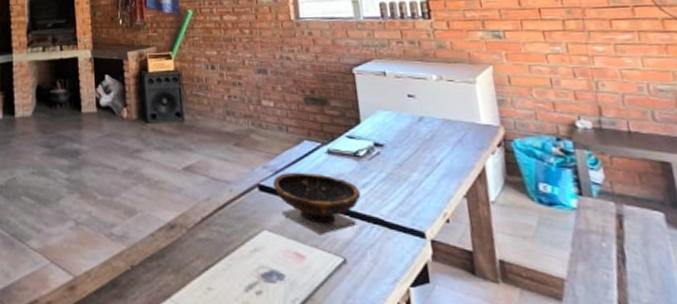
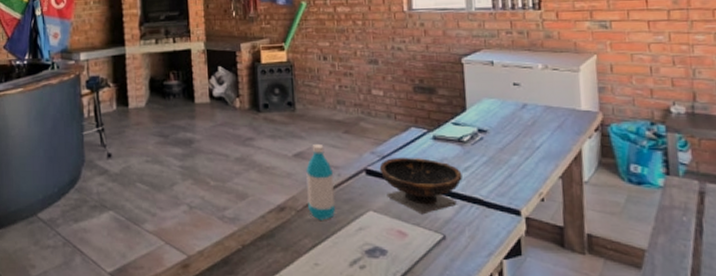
water bottle: none [196,156,228,240] -> present [306,143,336,220]

